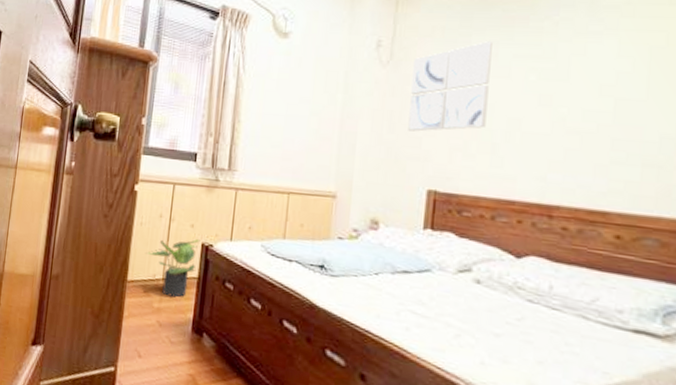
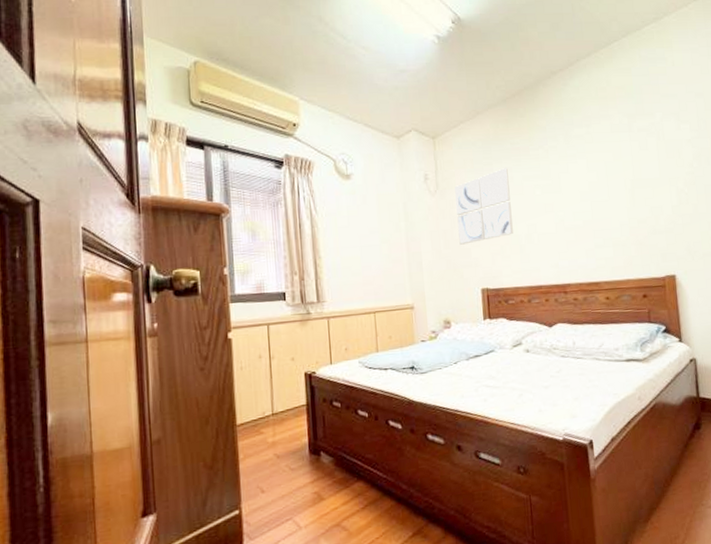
potted plant: present [146,239,201,298] -> none [251,370,303,429]

